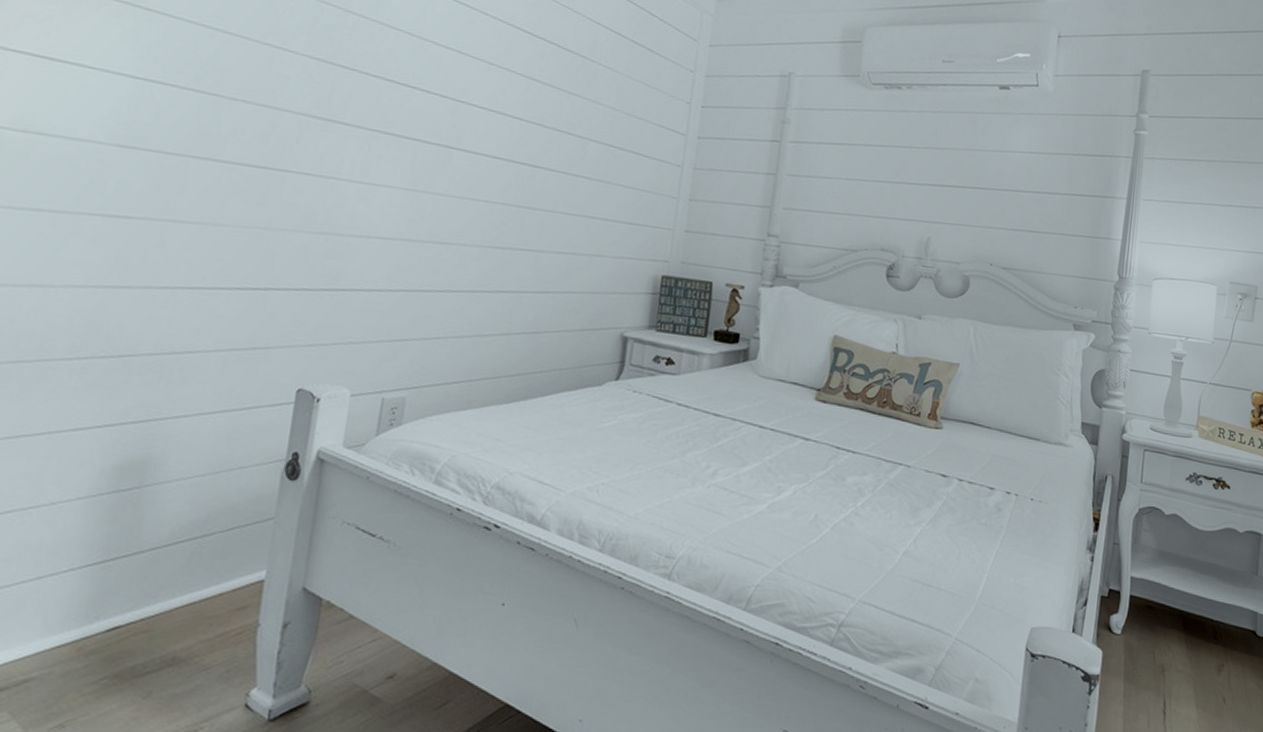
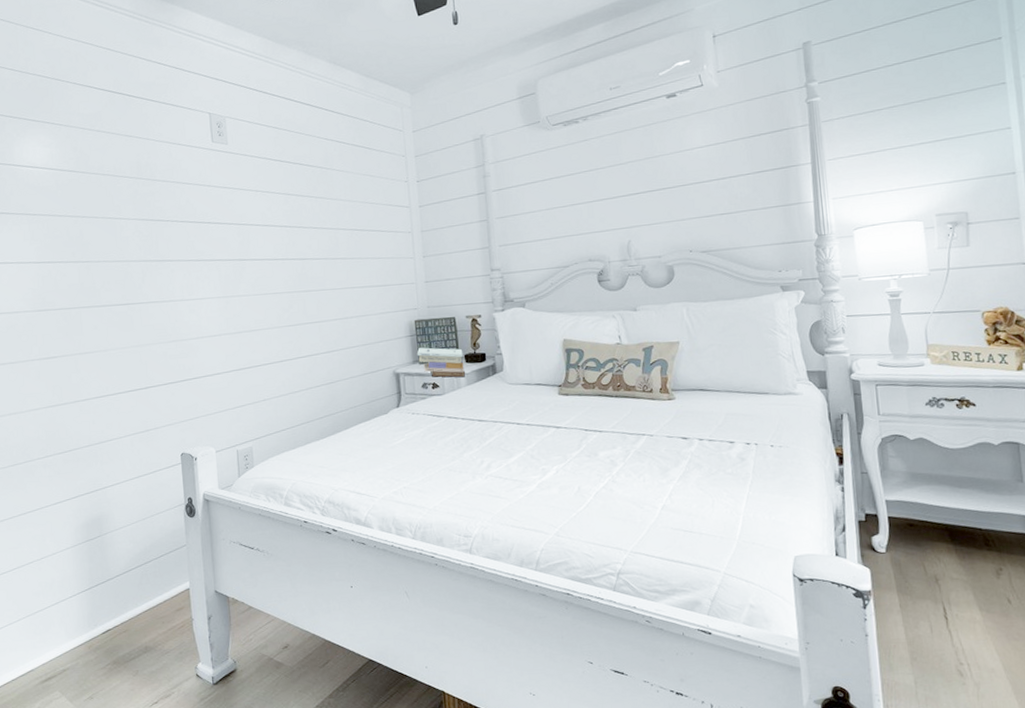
books: none [655,311,714,358] -> present [416,347,466,378]

